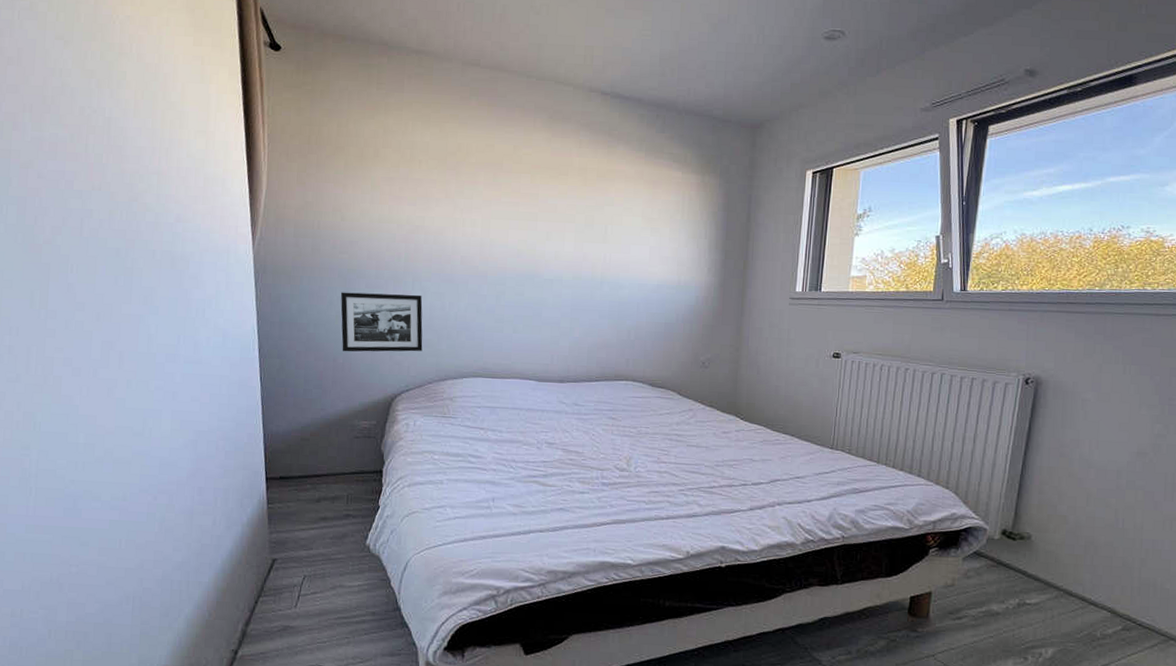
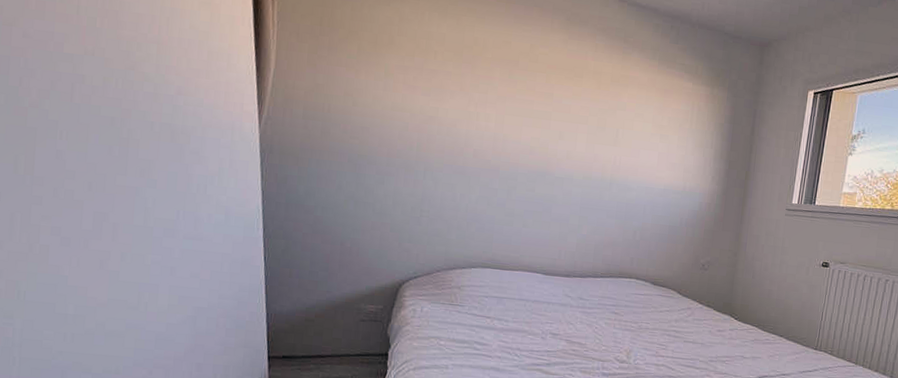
picture frame: present [340,292,423,352] -> none [350,177,434,240]

